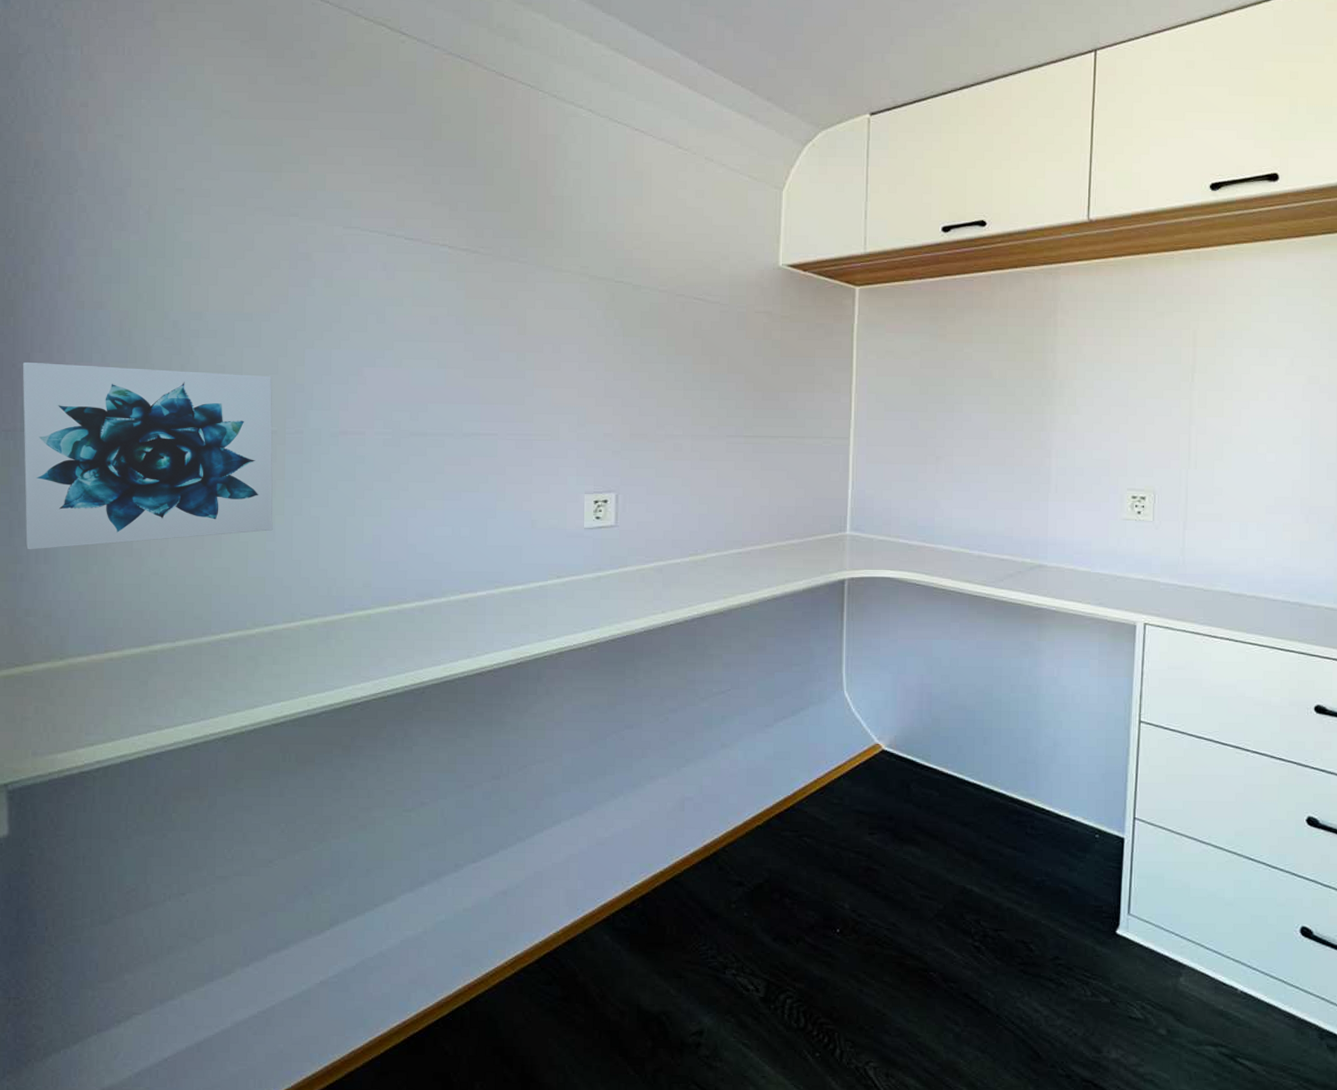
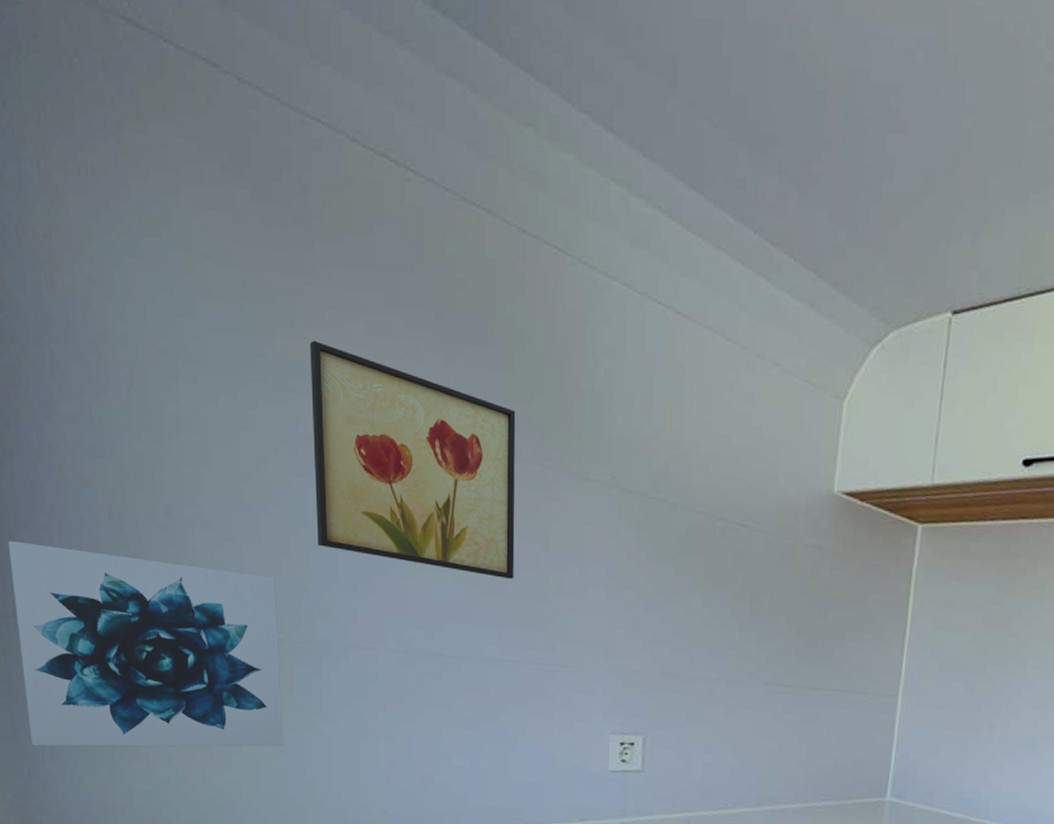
wall art: none [312,172,495,361] -> present [310,340,516,579]

